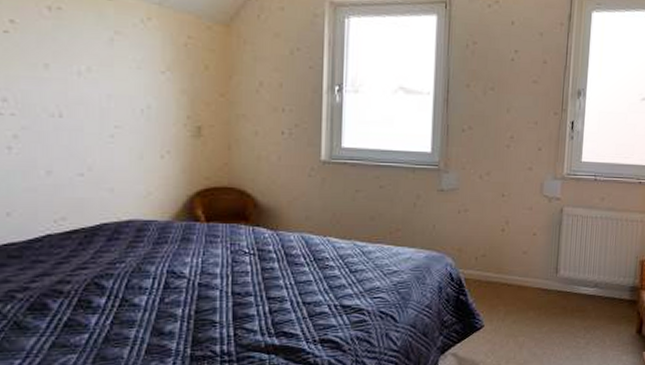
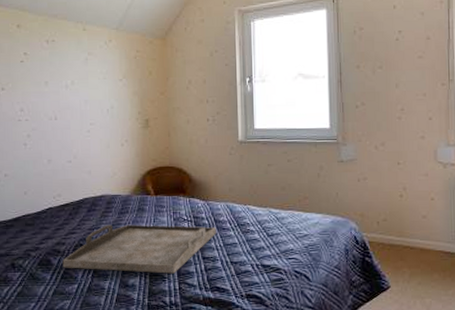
serving tray: none [66,257,287,318] -> present [62,224,216,274]

